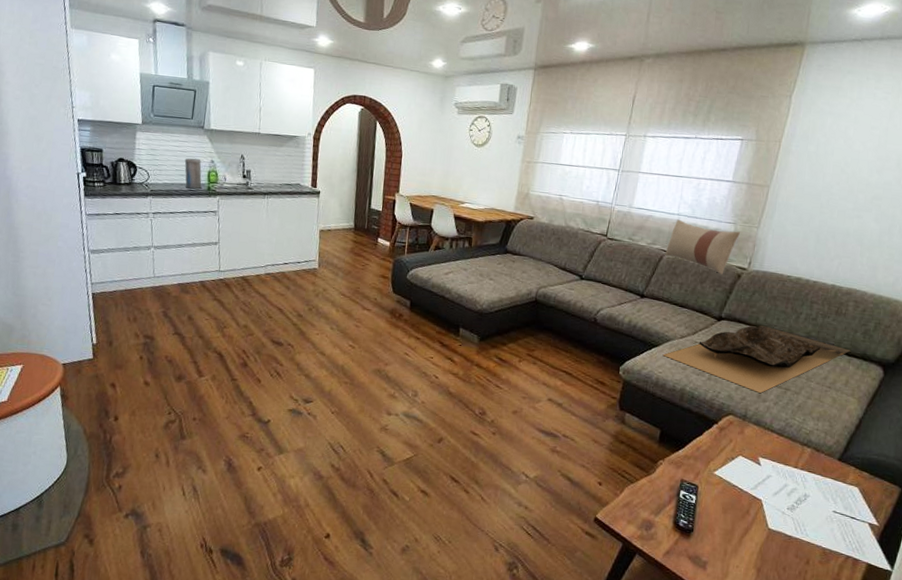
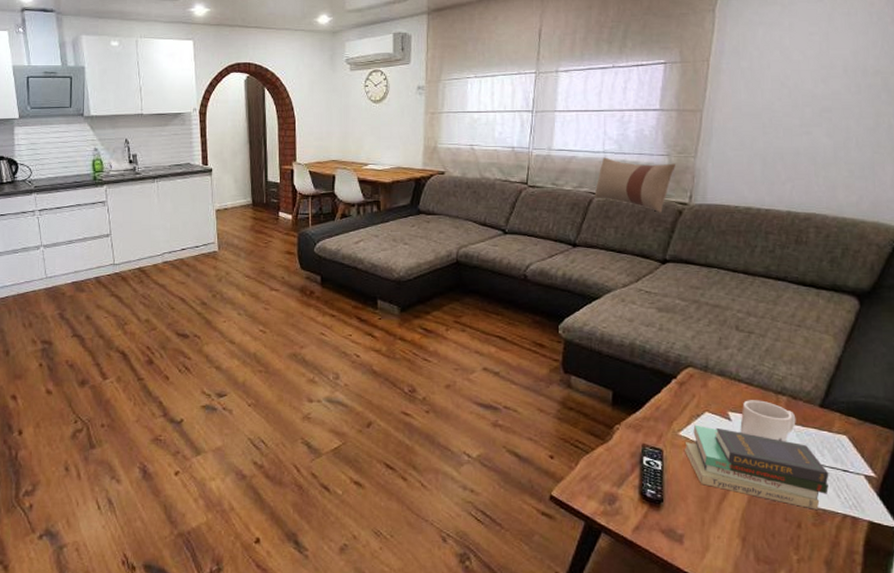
canister: present [184,158,202,189] -> none [67,148,87,181]
throw blanket: present [662,325,850,394] -> none [604,263,818,340]
books: none [717,466,839,550] -> present [684,424,829,510]
mug: none [767,448,817,489] -> present [740,400,796,442]

